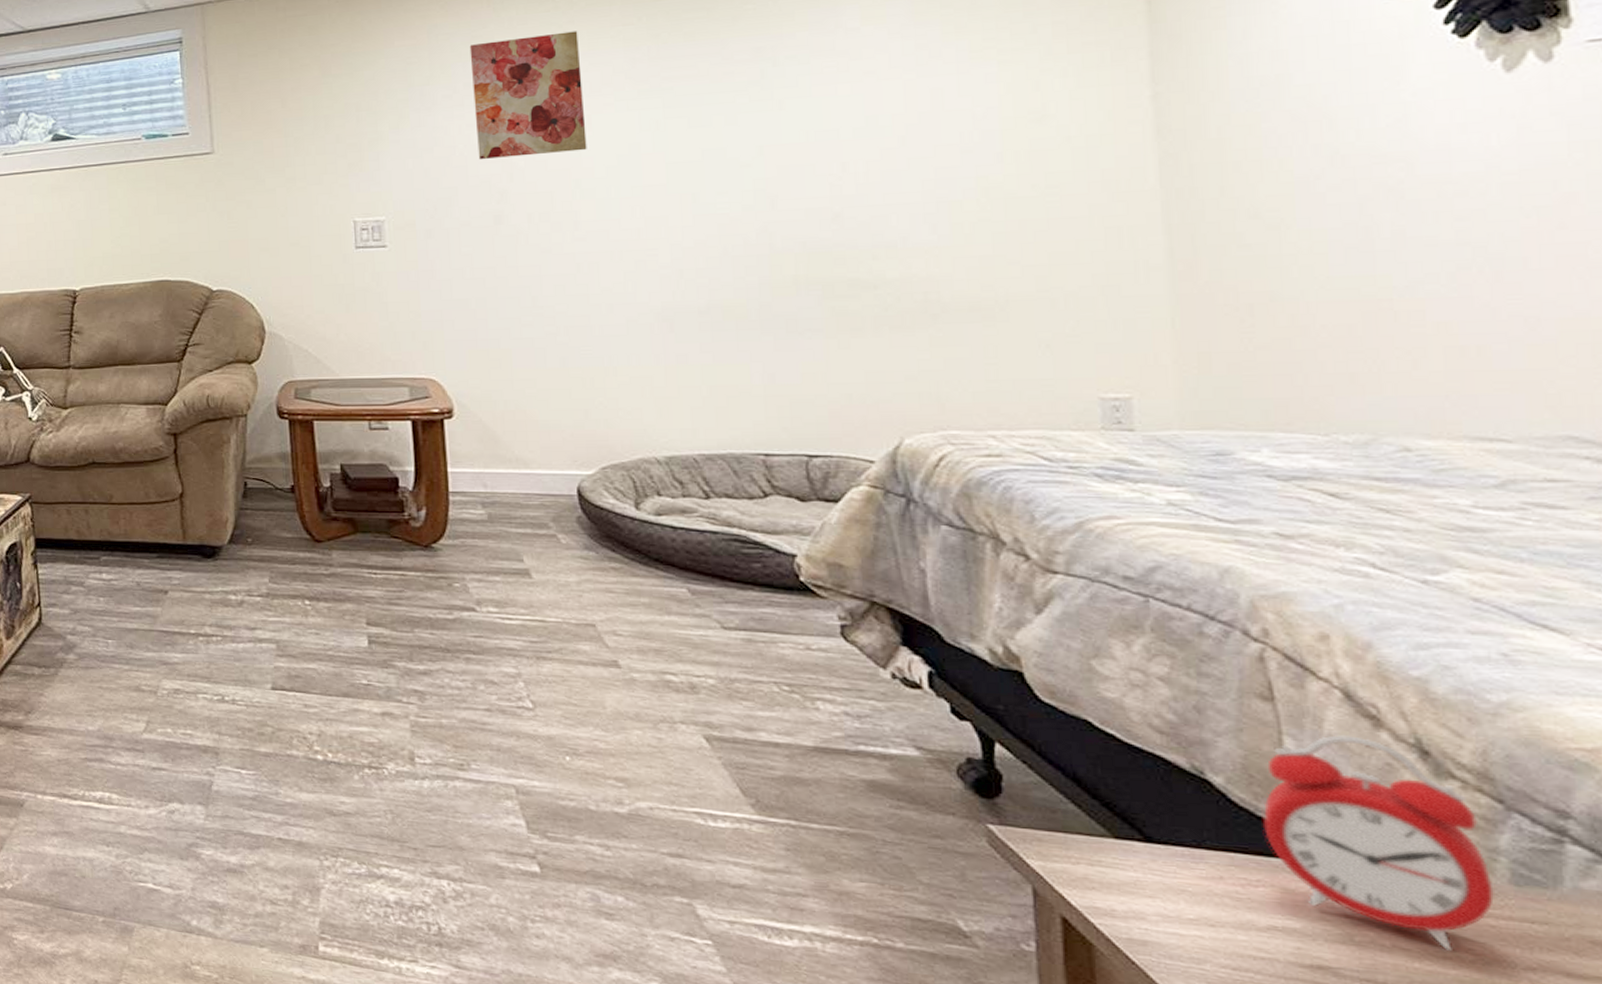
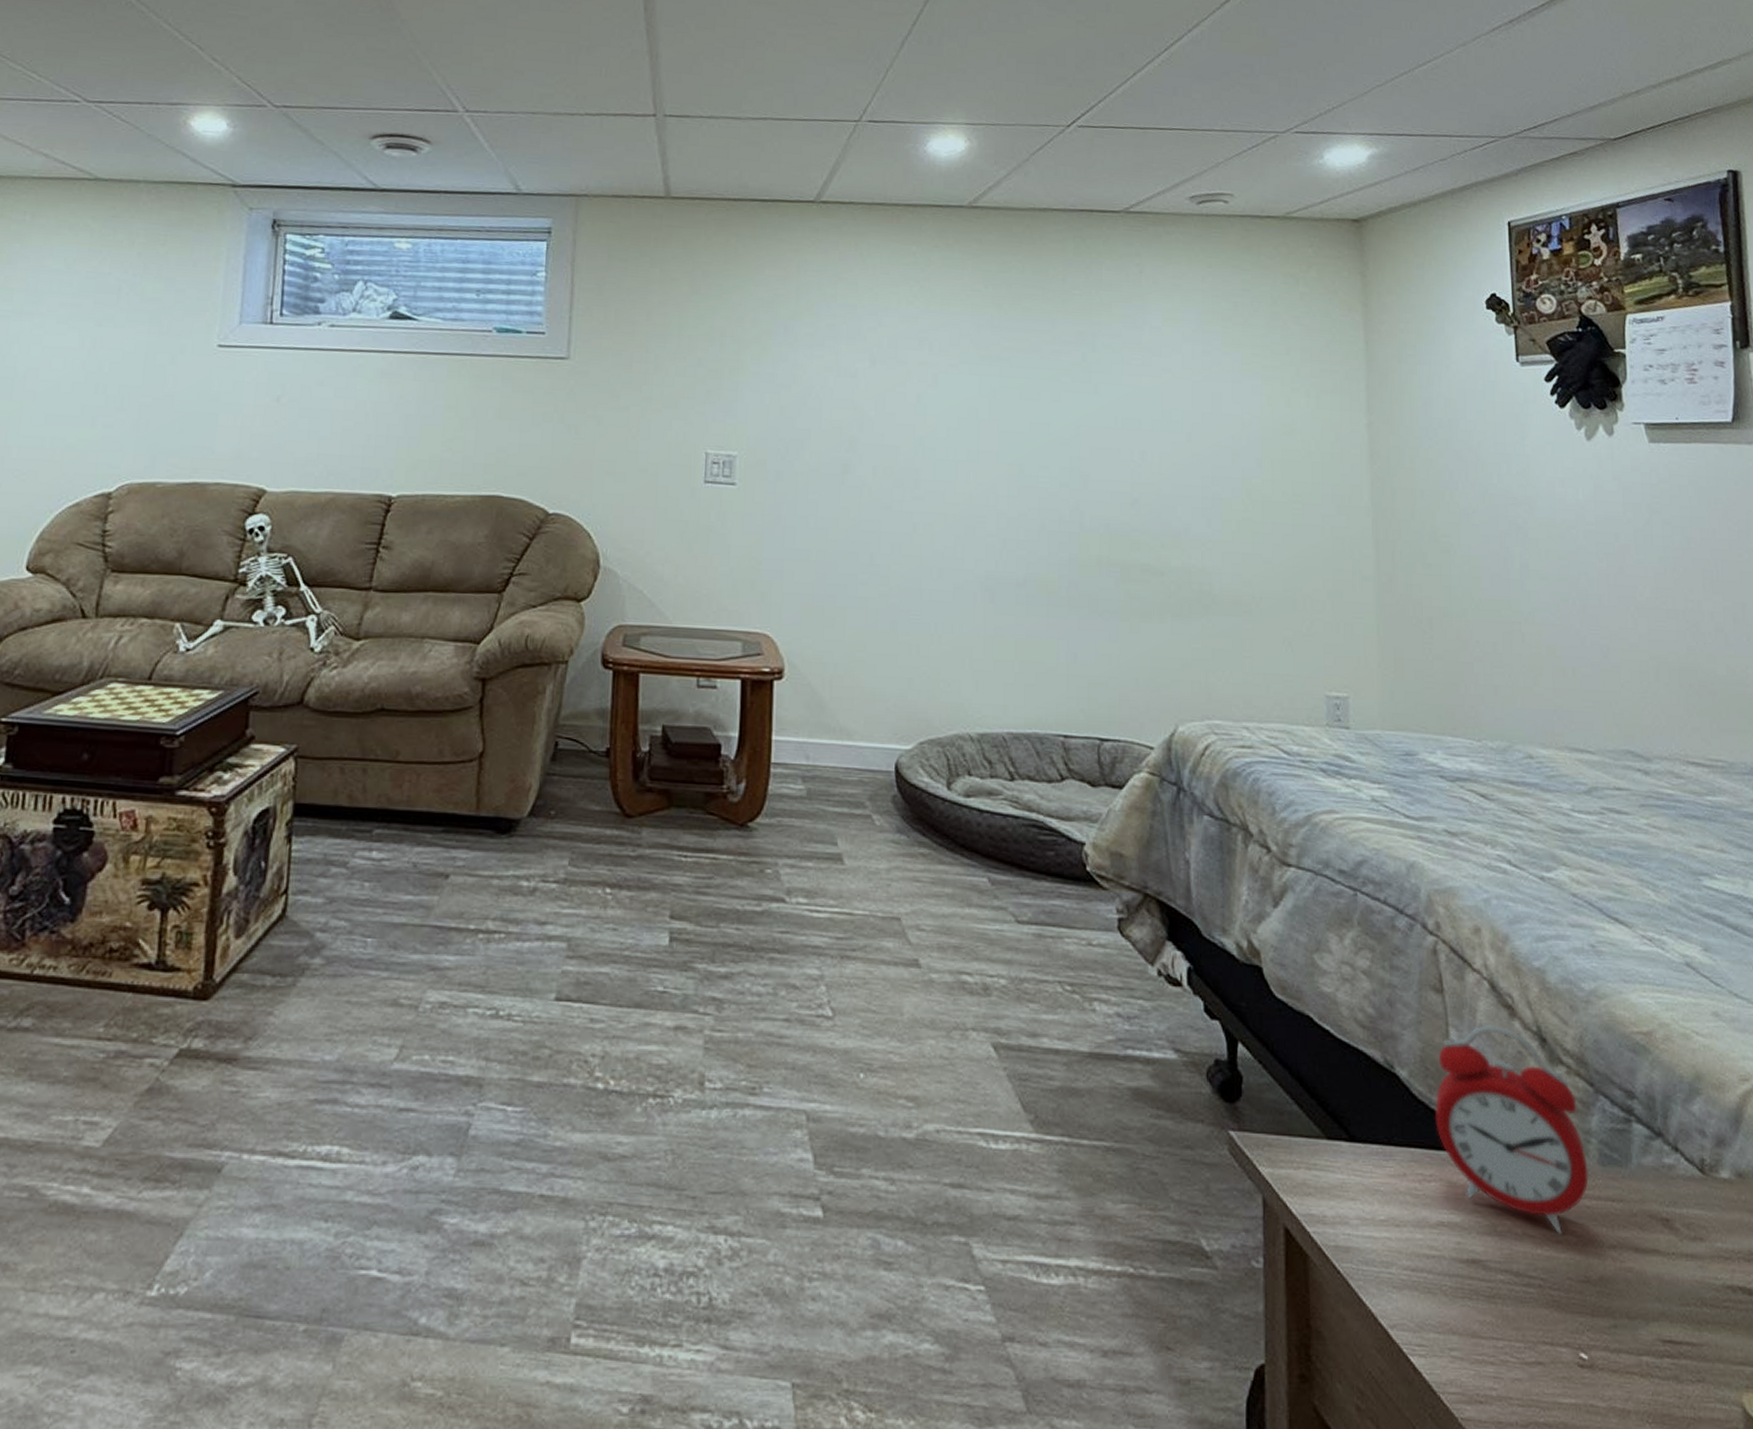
wall art: present [469,31,587,159] -> none [833,285,933,408]

